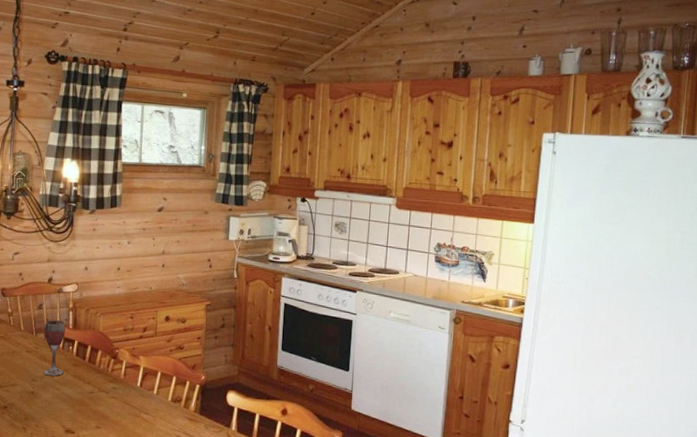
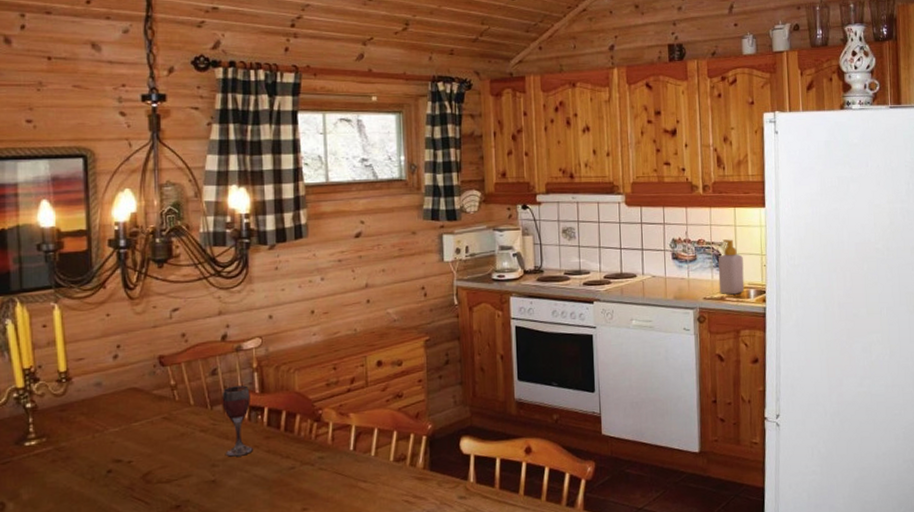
soap bottle: none [478,249,506,302] -> present [718,239,745,295]

